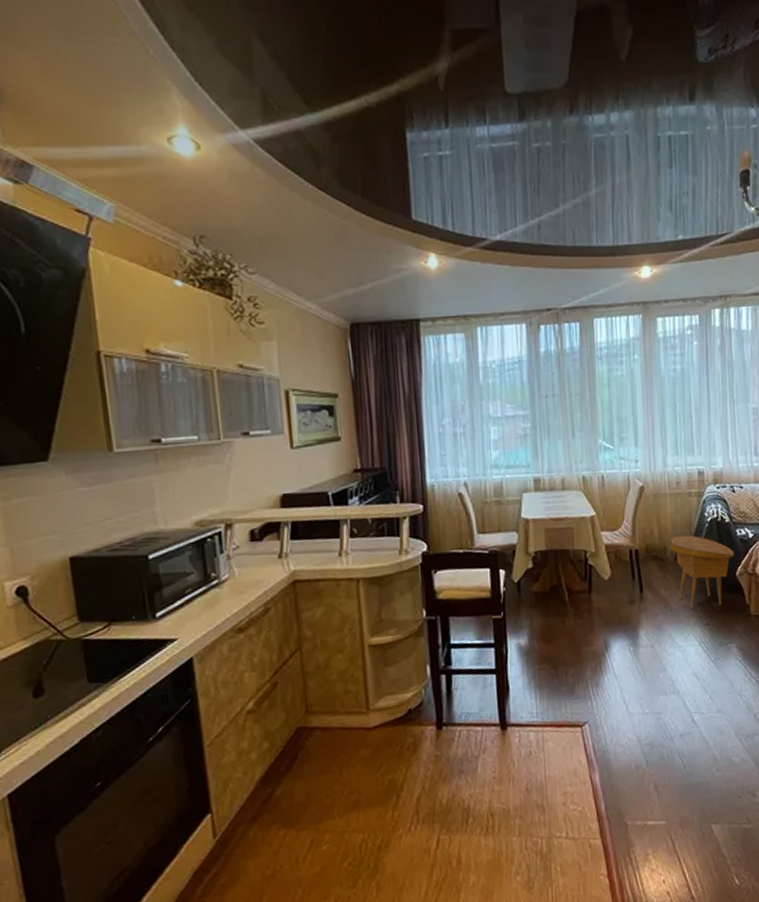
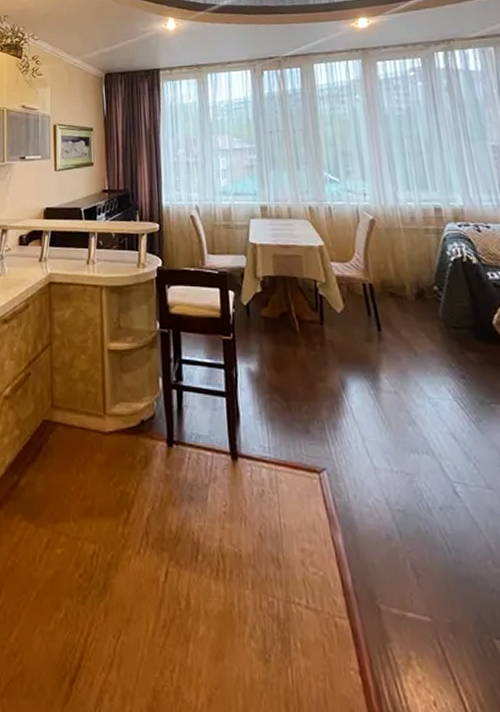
side table: present [670,535,735,609] -> none [408,274,489,356]

